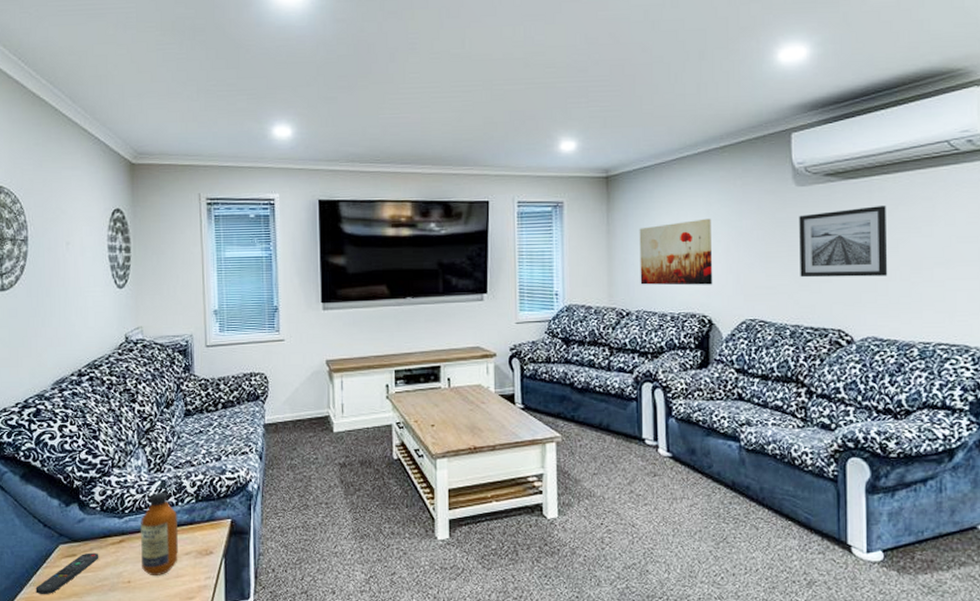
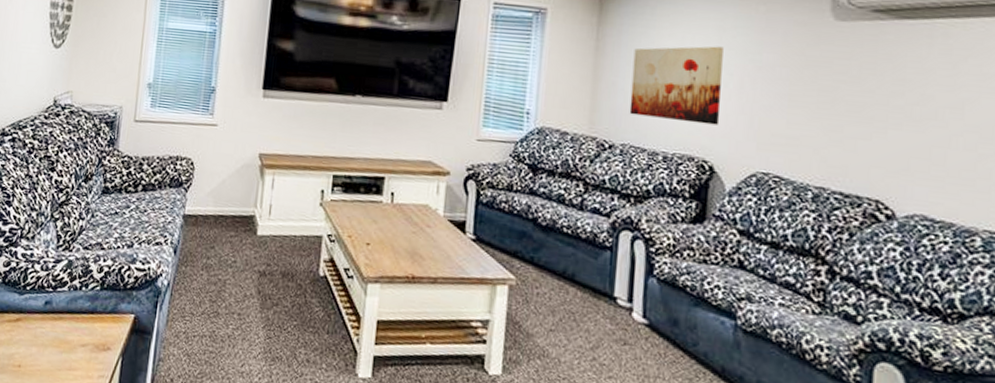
bottle: present [141,492,178,575] -> none [35,272,80,365]
wall art: present [799,206,888,278] -> none [831,54,951,142]

